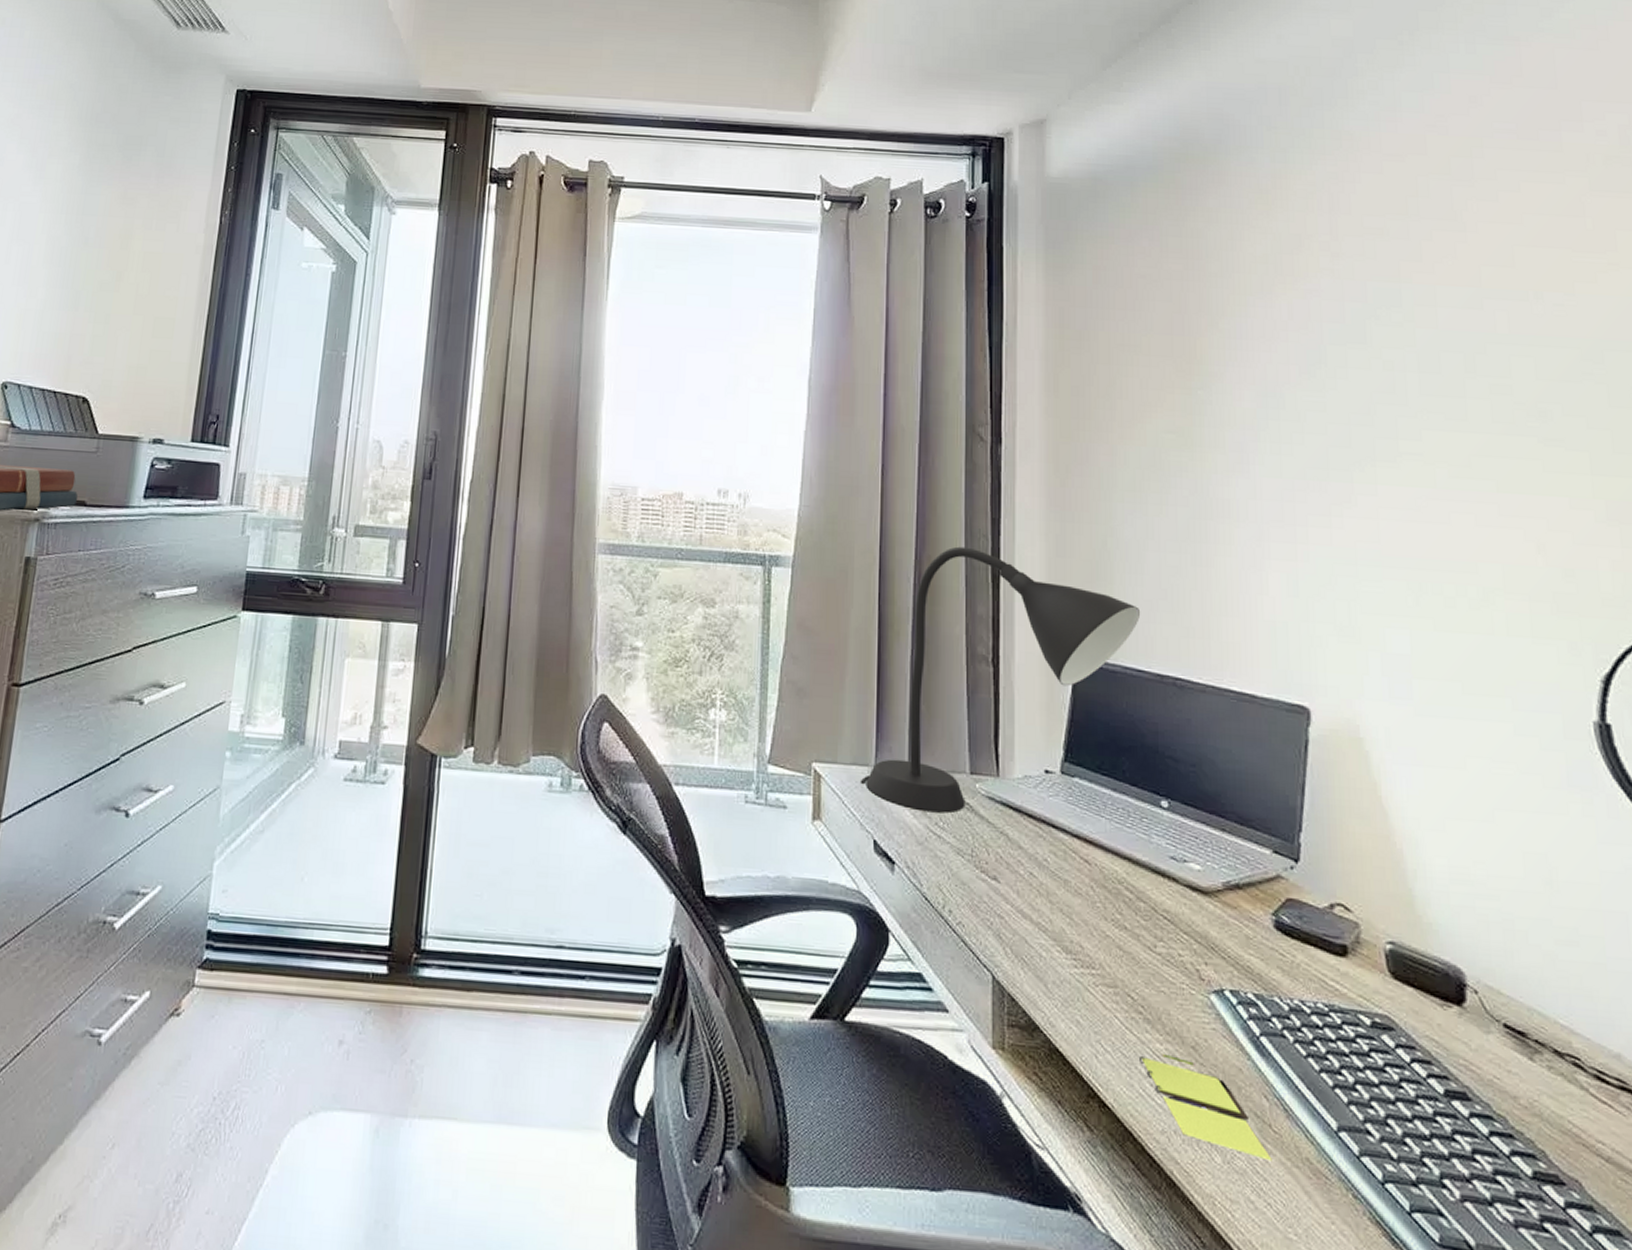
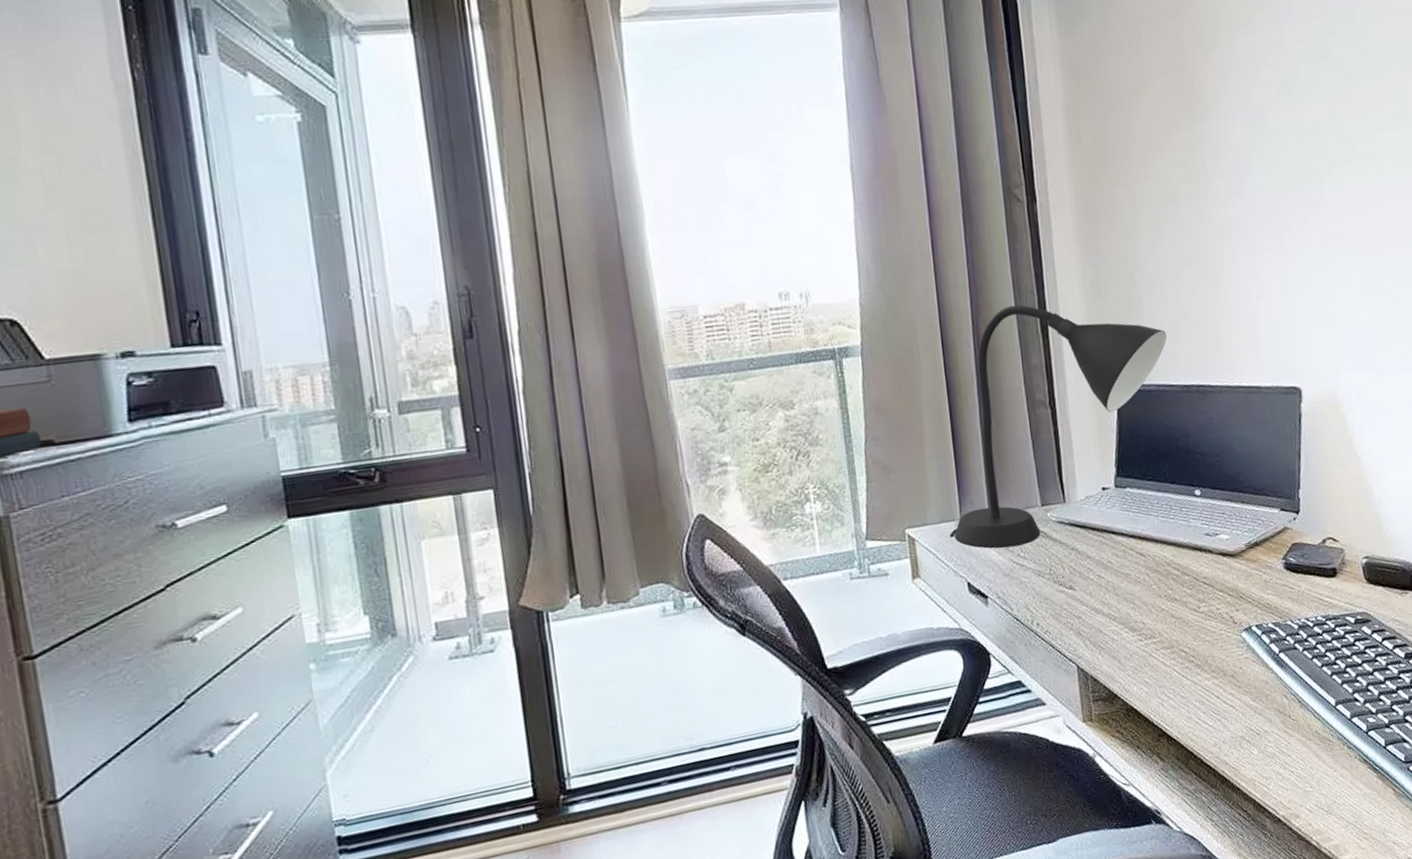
sticky notes: present [1140,1053,1272,1161] -> none [1194,686,1293,743]

